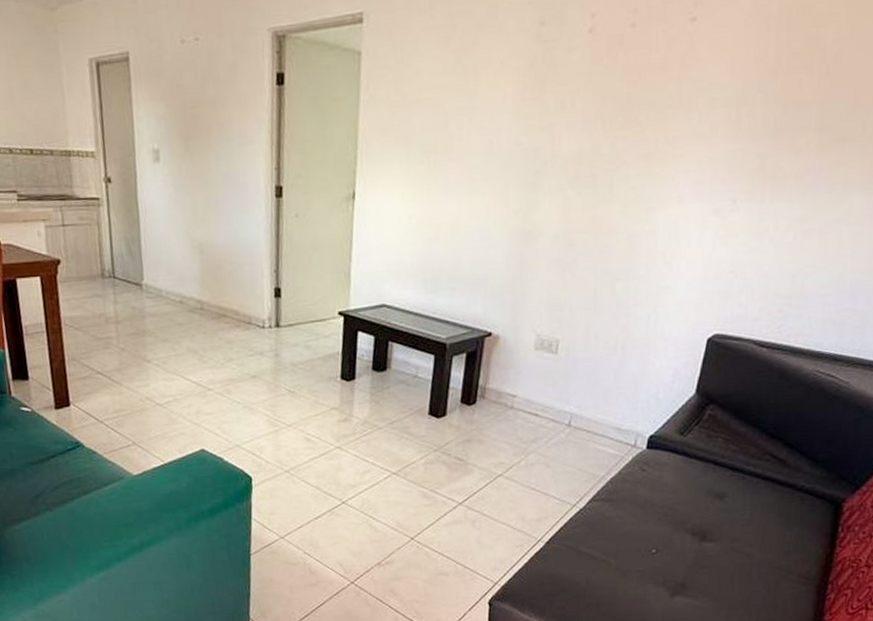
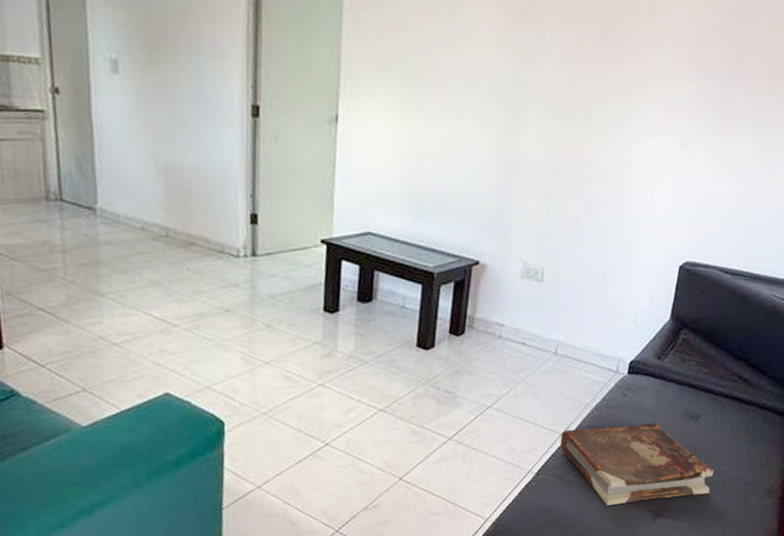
book: none [572,500,740,579] -> present [560,423,714,506]

